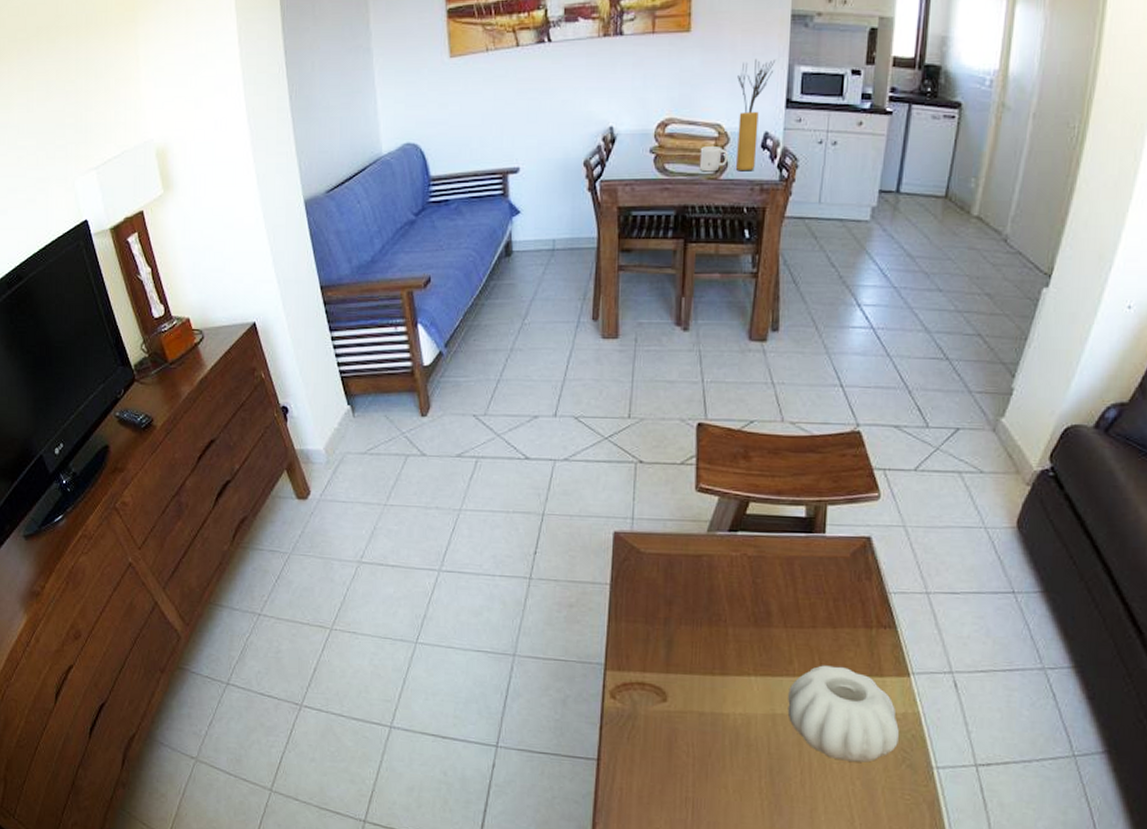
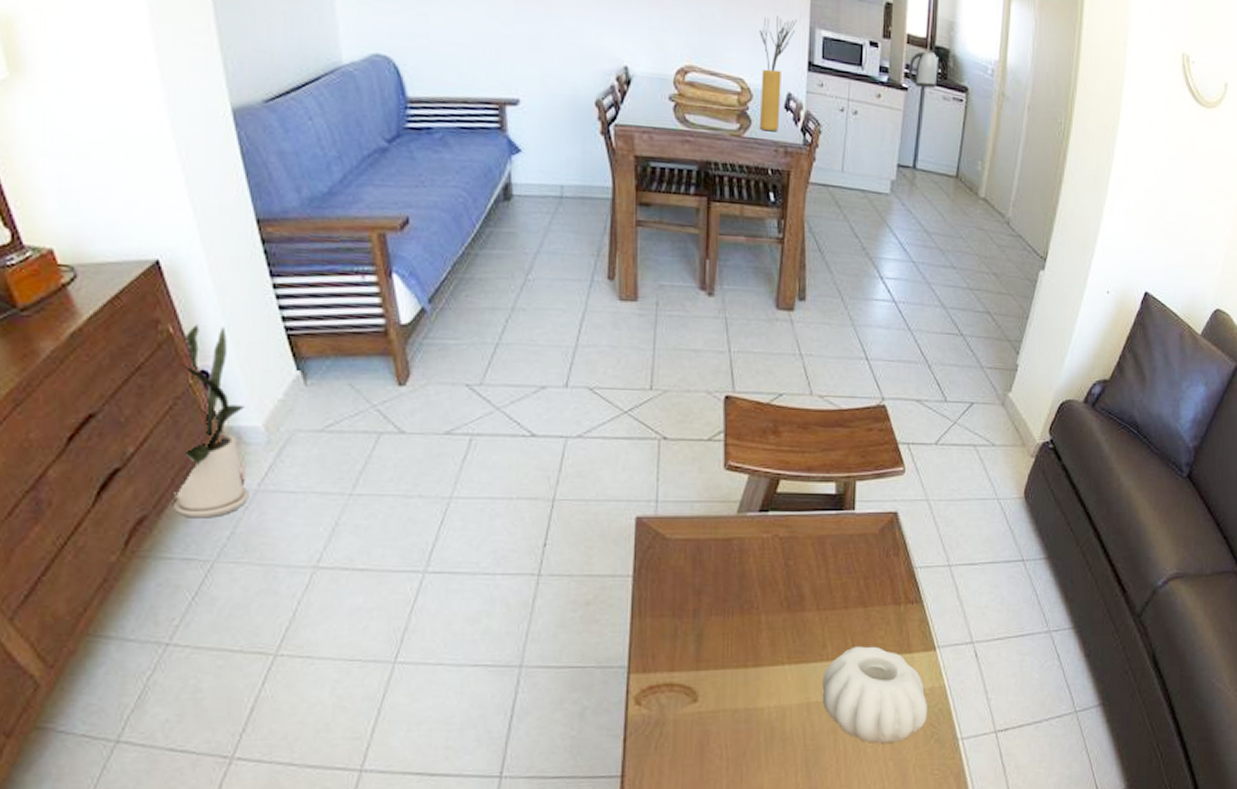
house plant: none [264,371,314,520] -> present [174,325,249,518]
mug: present [699,146,728,172] -> none [722,100,751,129]
kettle: none [893,70,928,109] -> present [908,50,938,89]

